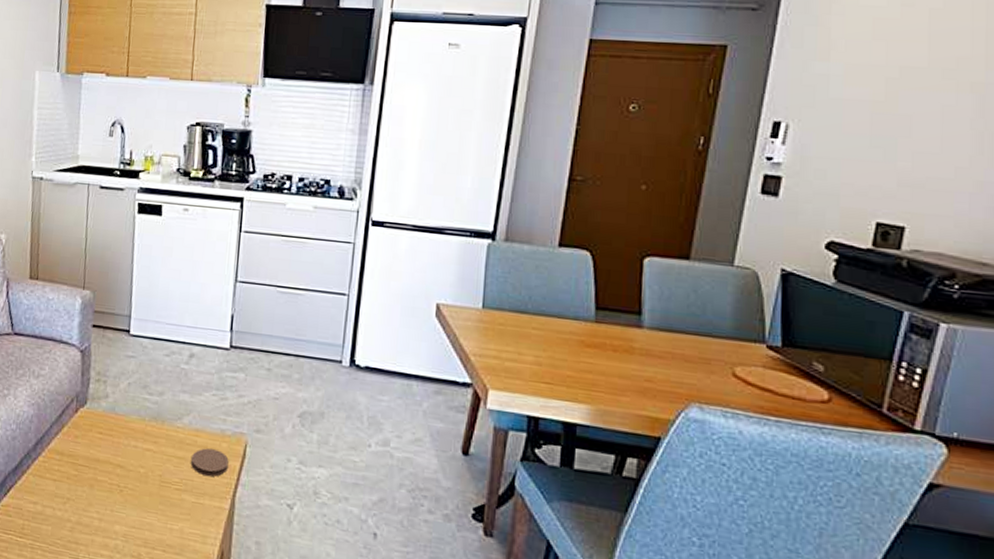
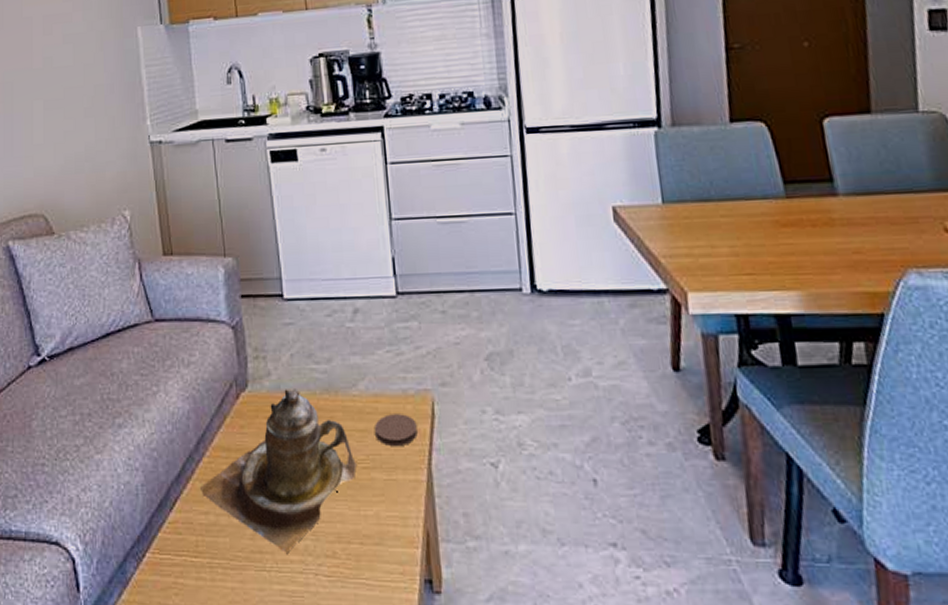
teapot: none [32,411,172,548] -> present [199,387,358,553]

